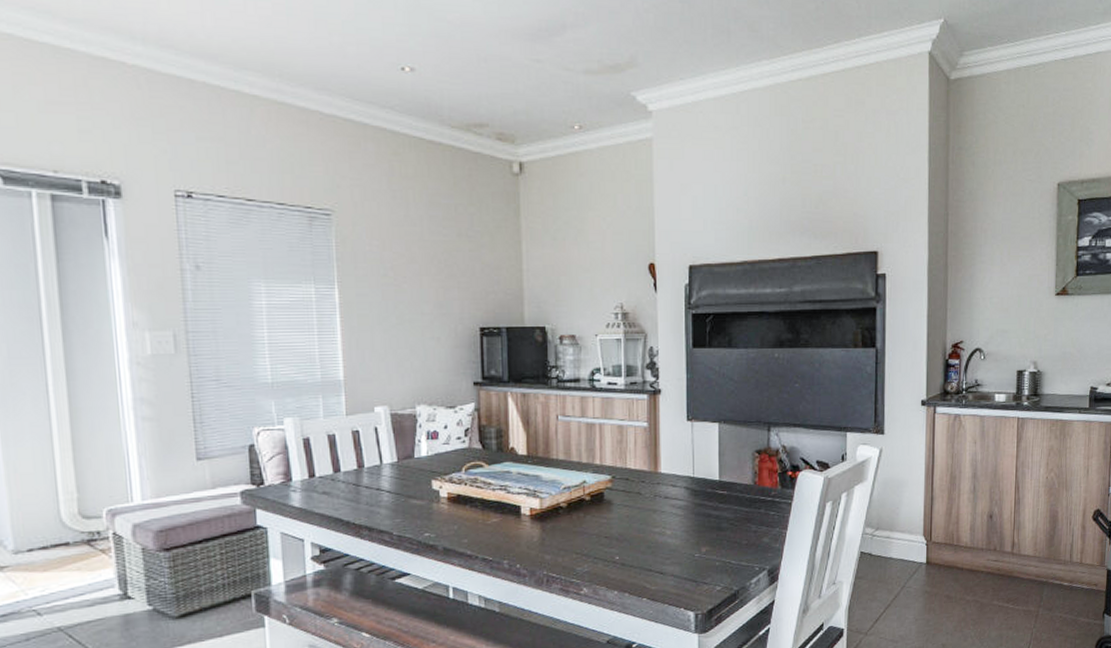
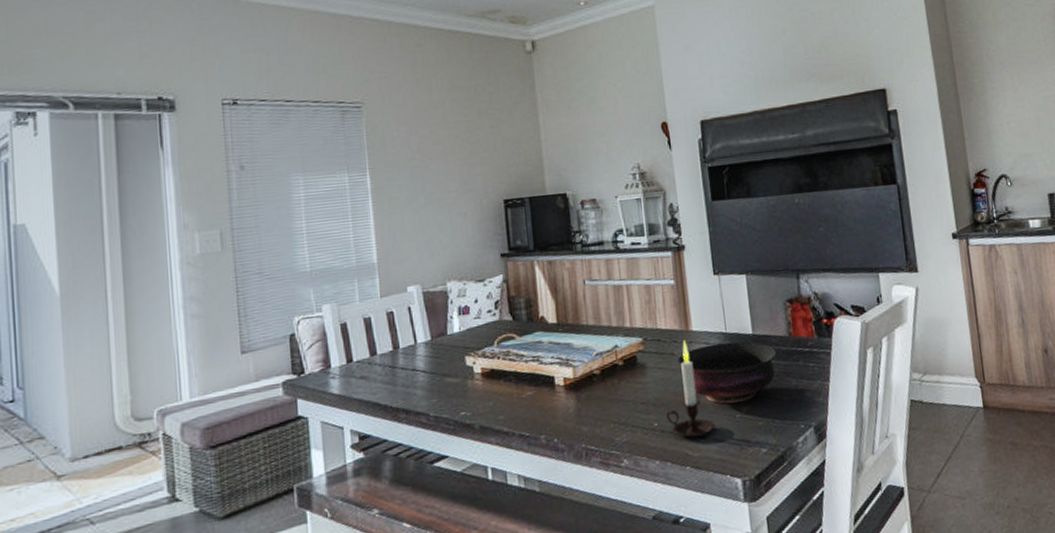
candle: none [628,480,675,573] -> present [666,339,716,438]
bowl: none [644,486,740,543] -> present [677,342,776,404]

